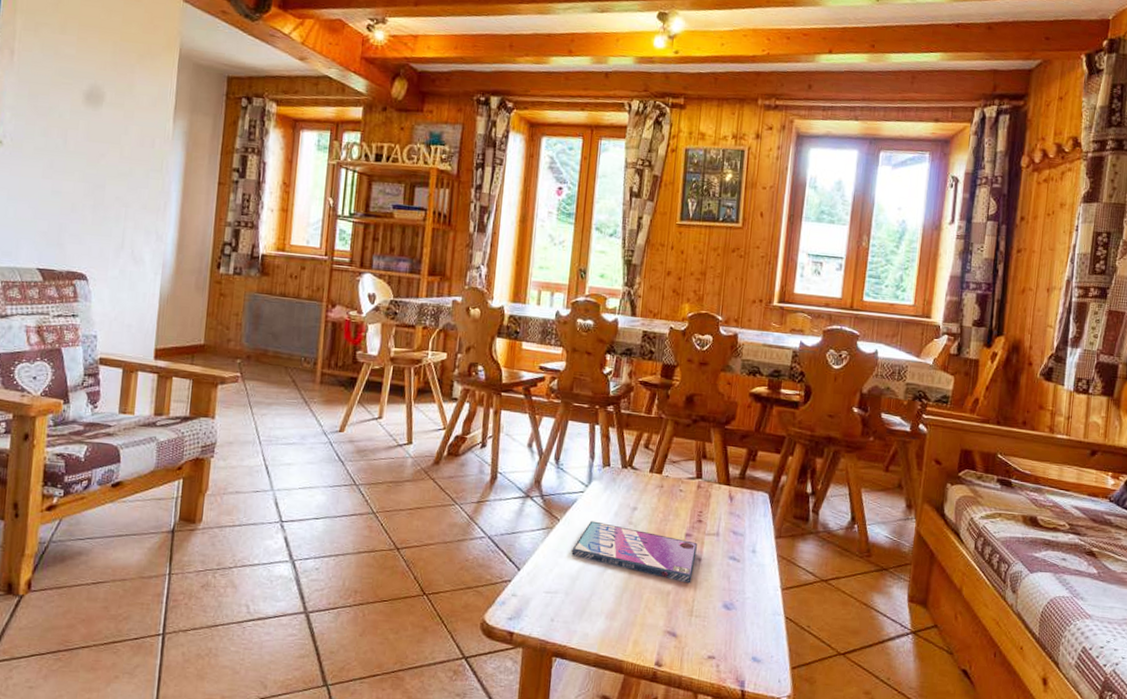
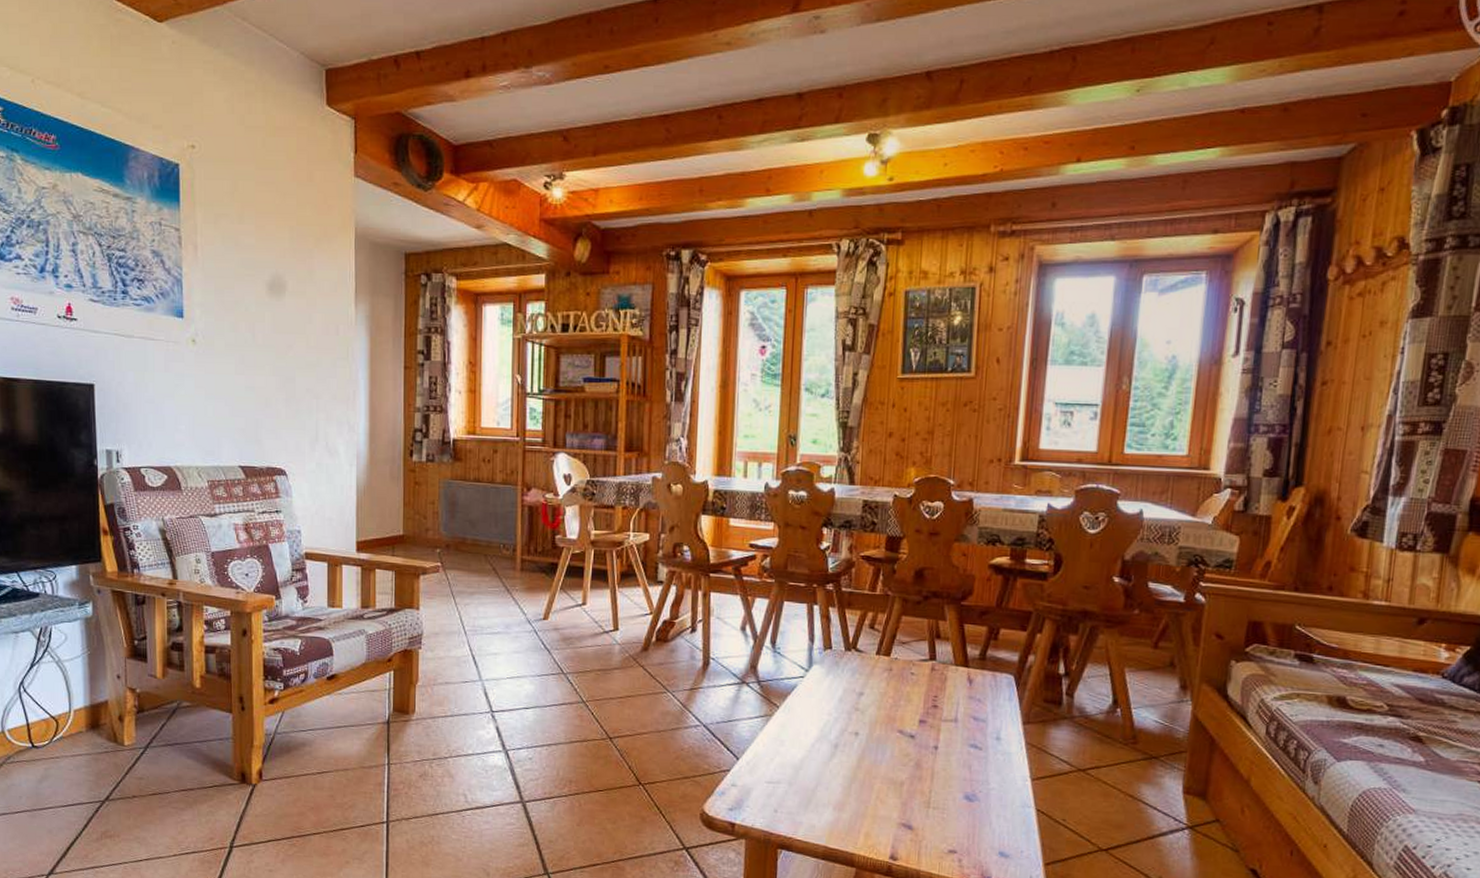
video game case: present [571,521,697,583] -> none [793,707,933,773]

